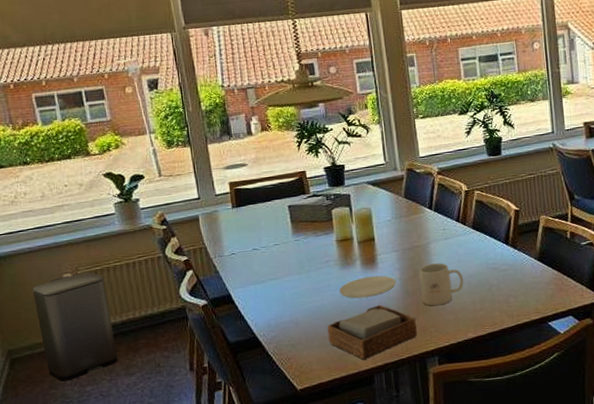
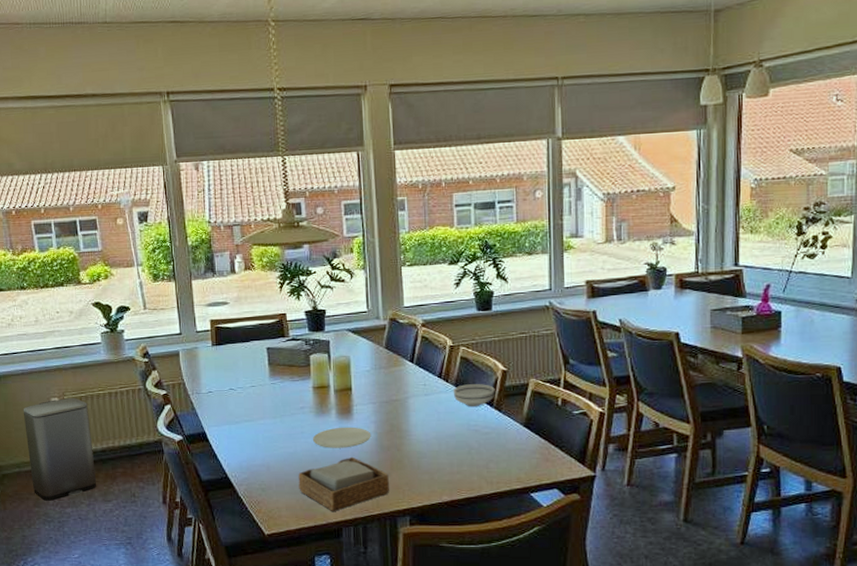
mug: present [419,263,464,307] -> none [395,419,442,464]
bowl: none [470,224,510,247] -> present [453,384,495,407]

